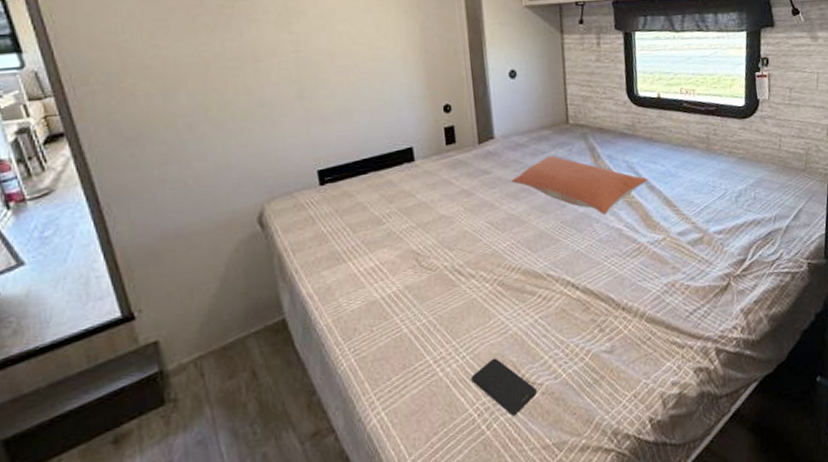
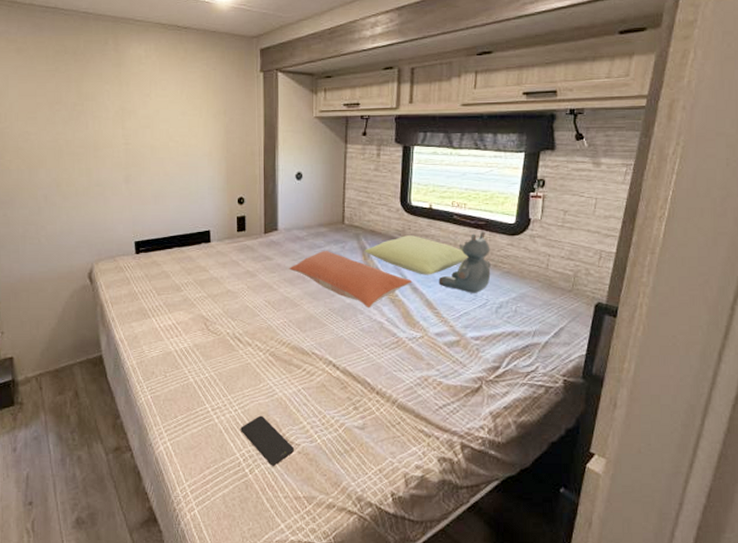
pillow: none [593,129,703,171] -> present [364,235,469,275]
stuffed animal: none [675,117,727,185] -> present [438,231,491,293]

